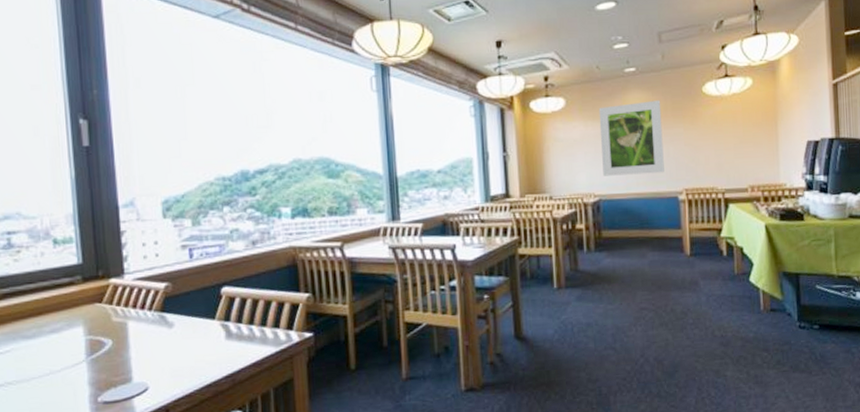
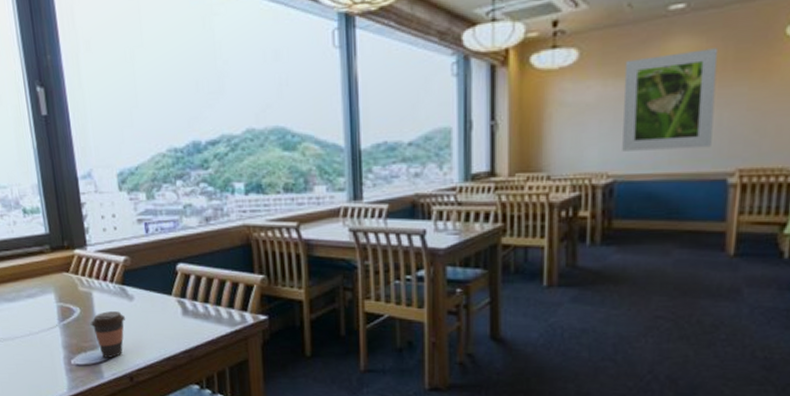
coffee cup: none [123,340,164,391] -> present [90,311,126,358]

